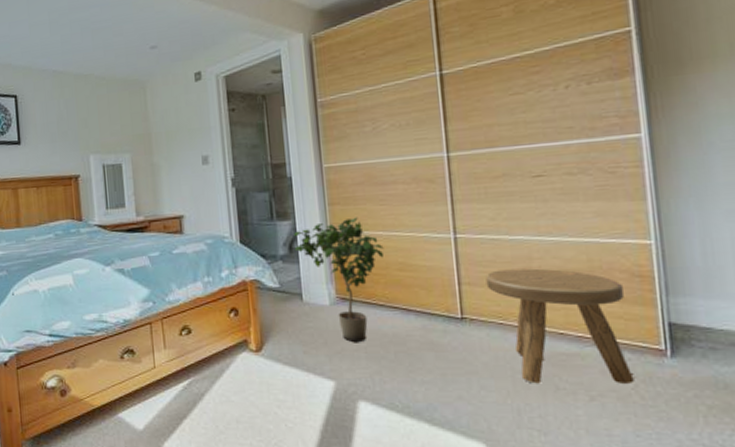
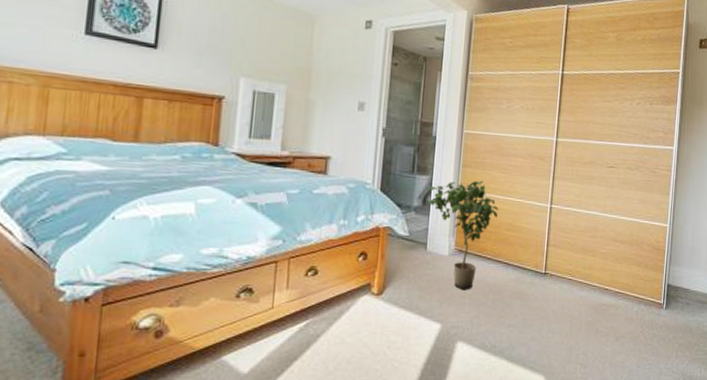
stool: present [485,268,634,384] -> none [565,236,647,328]

